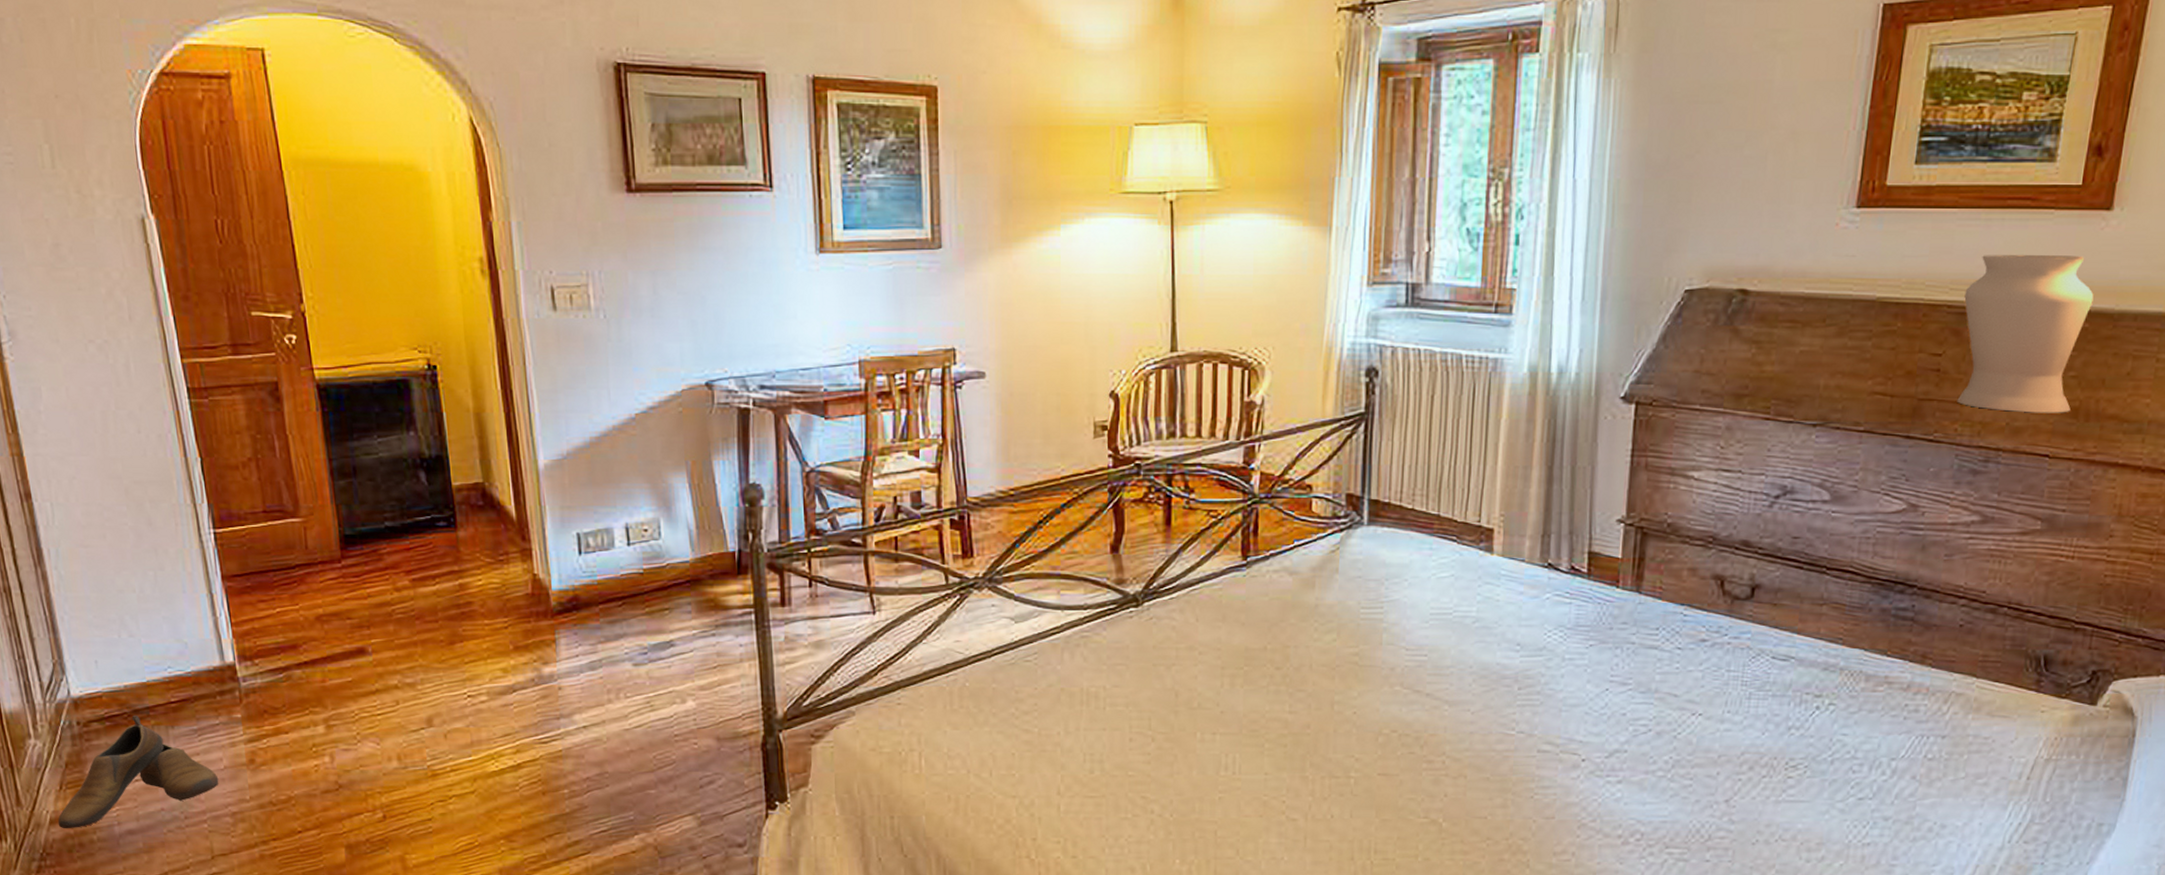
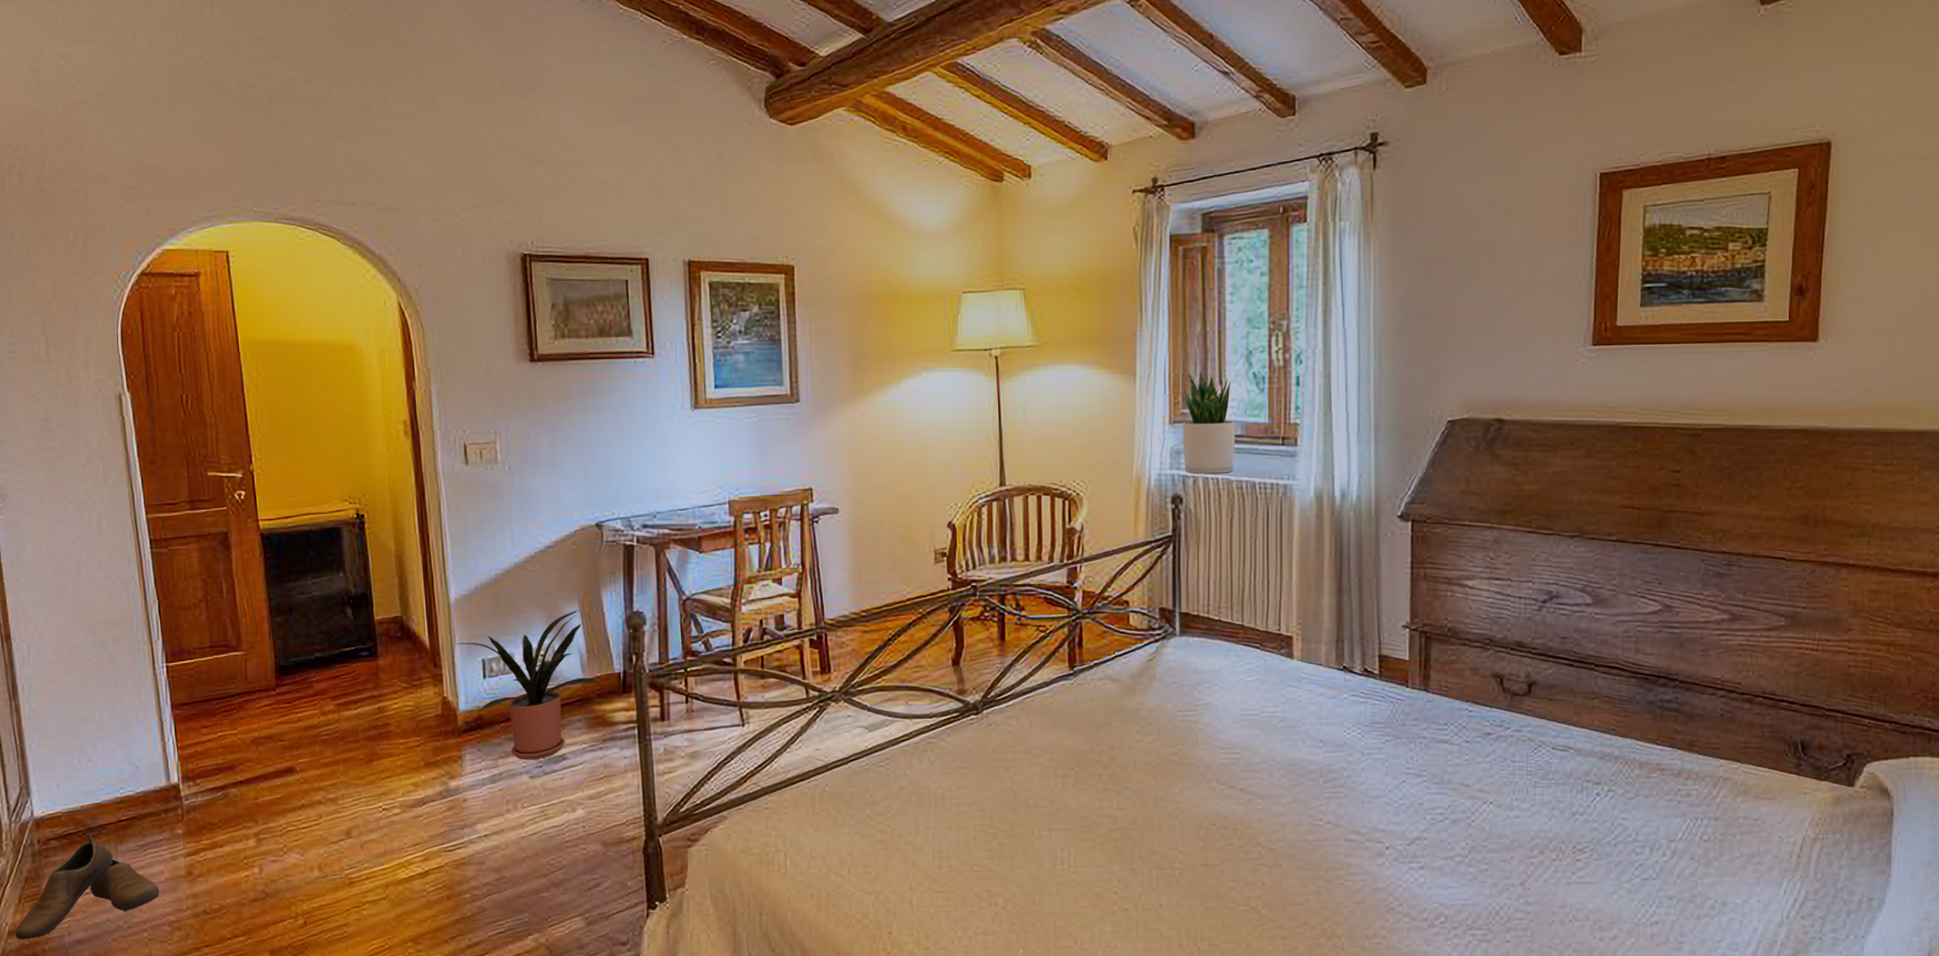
house plant: none [547,480,711,646] -> present [456,609,600,760]
planter: none [1381,226,1442,344] -> present [1181,372,1235,474]
decorative vase: present [1957,254,2094,413] -> none [1695,381,1810,521]

